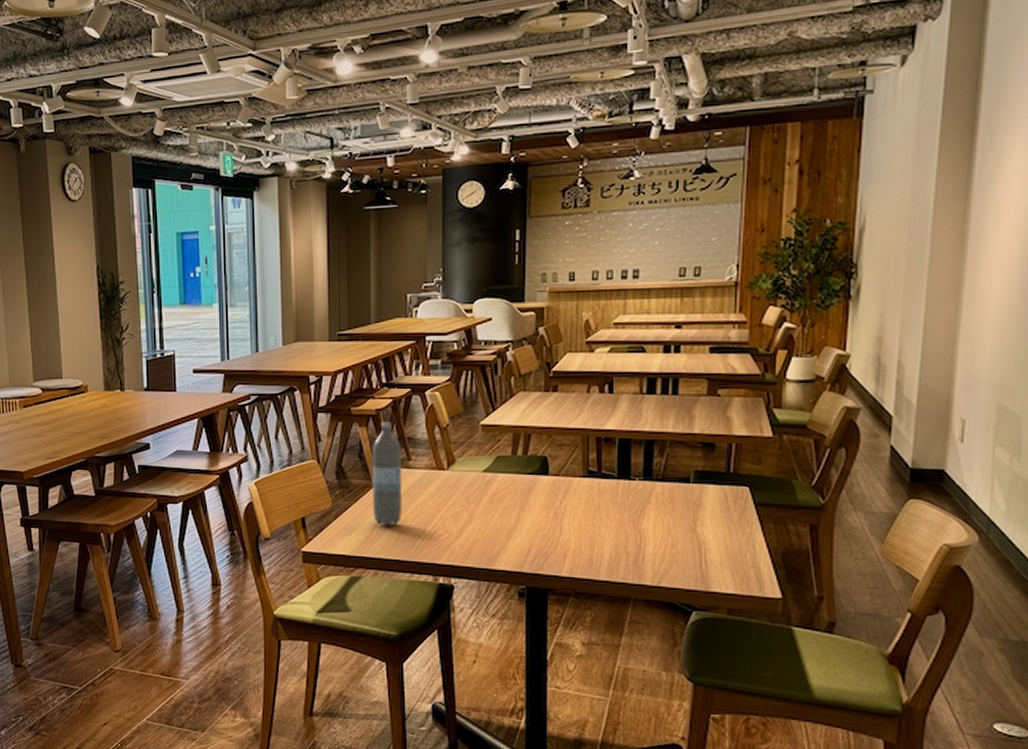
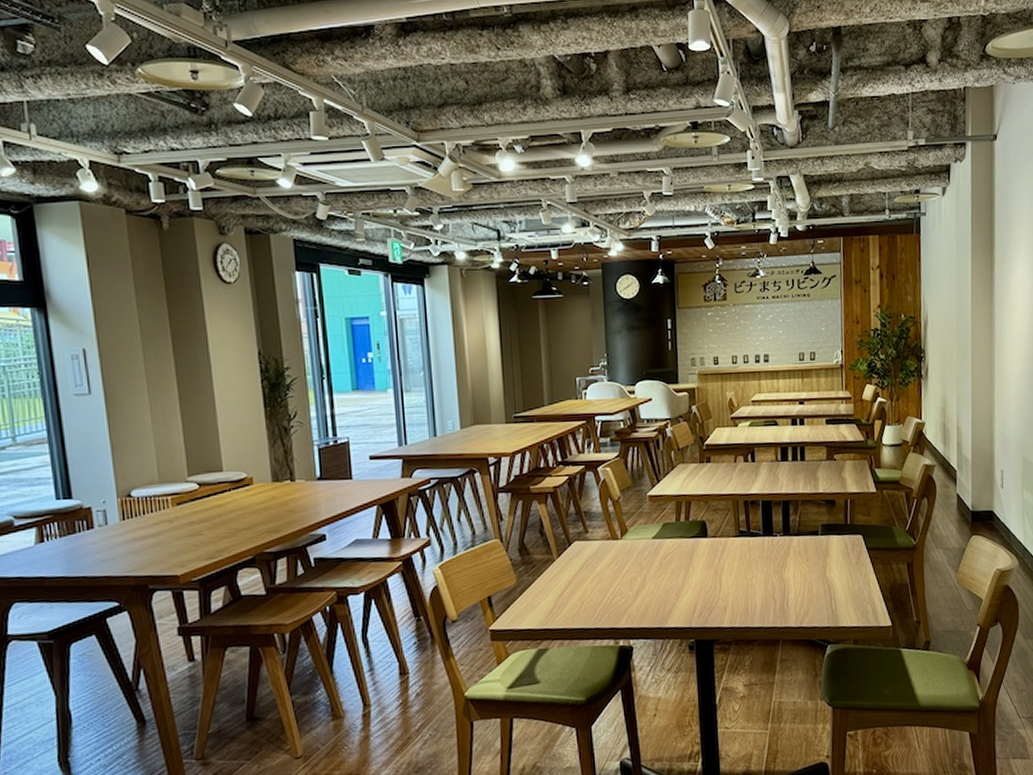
water bottle: present [371,422,403,526] -> none [551,498,583,597]

